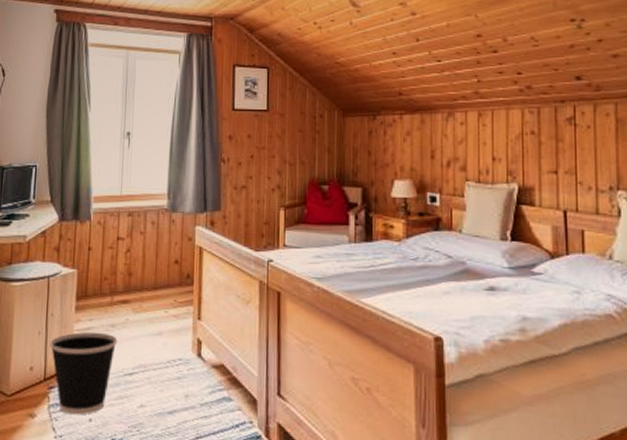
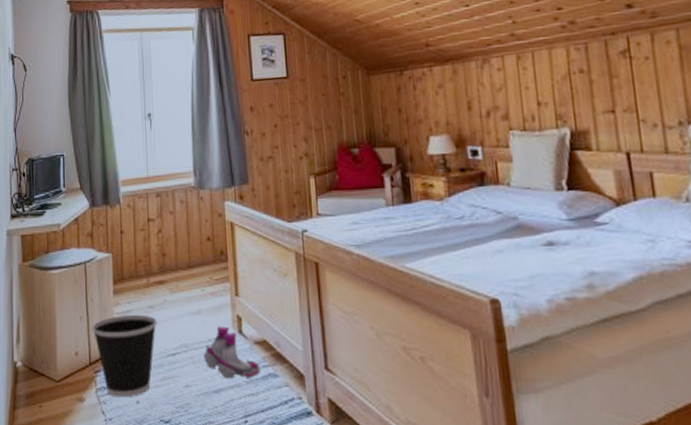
boots: none [161,348,216,401] -> present [203,326,261,379]

